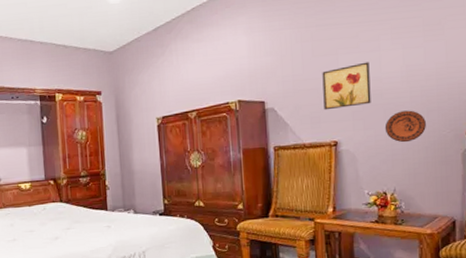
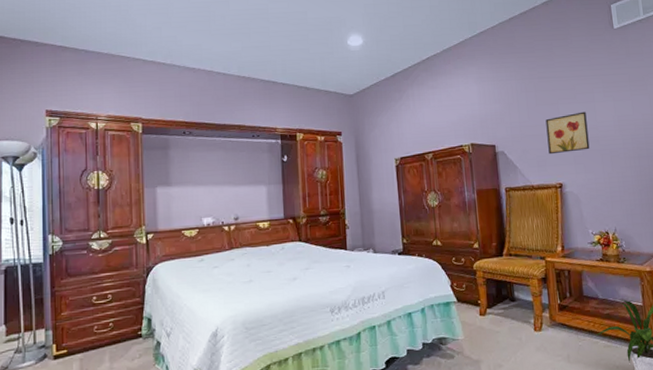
decorative plate: present [384,110,426,143] -> none [603,156,639,186]

